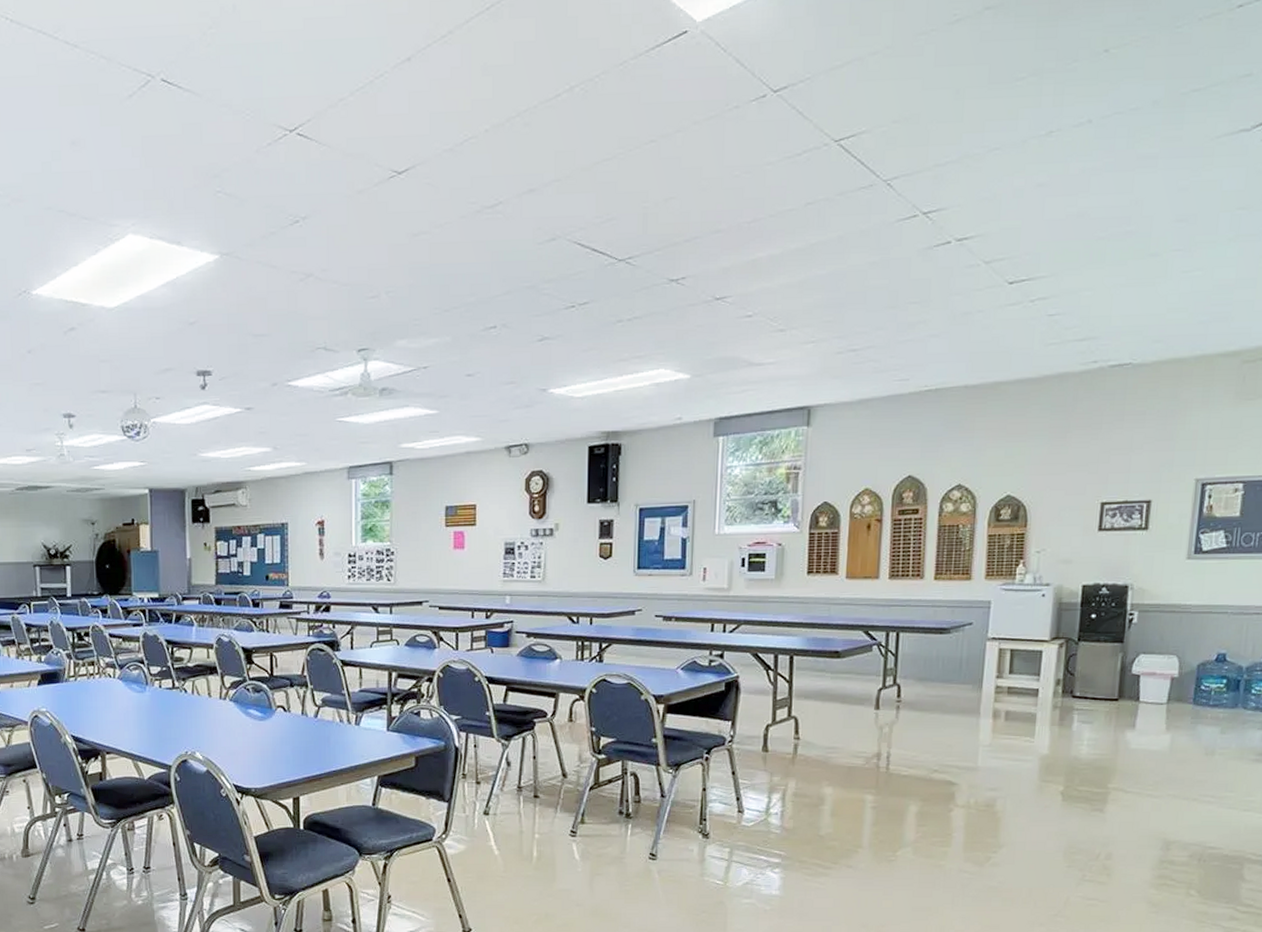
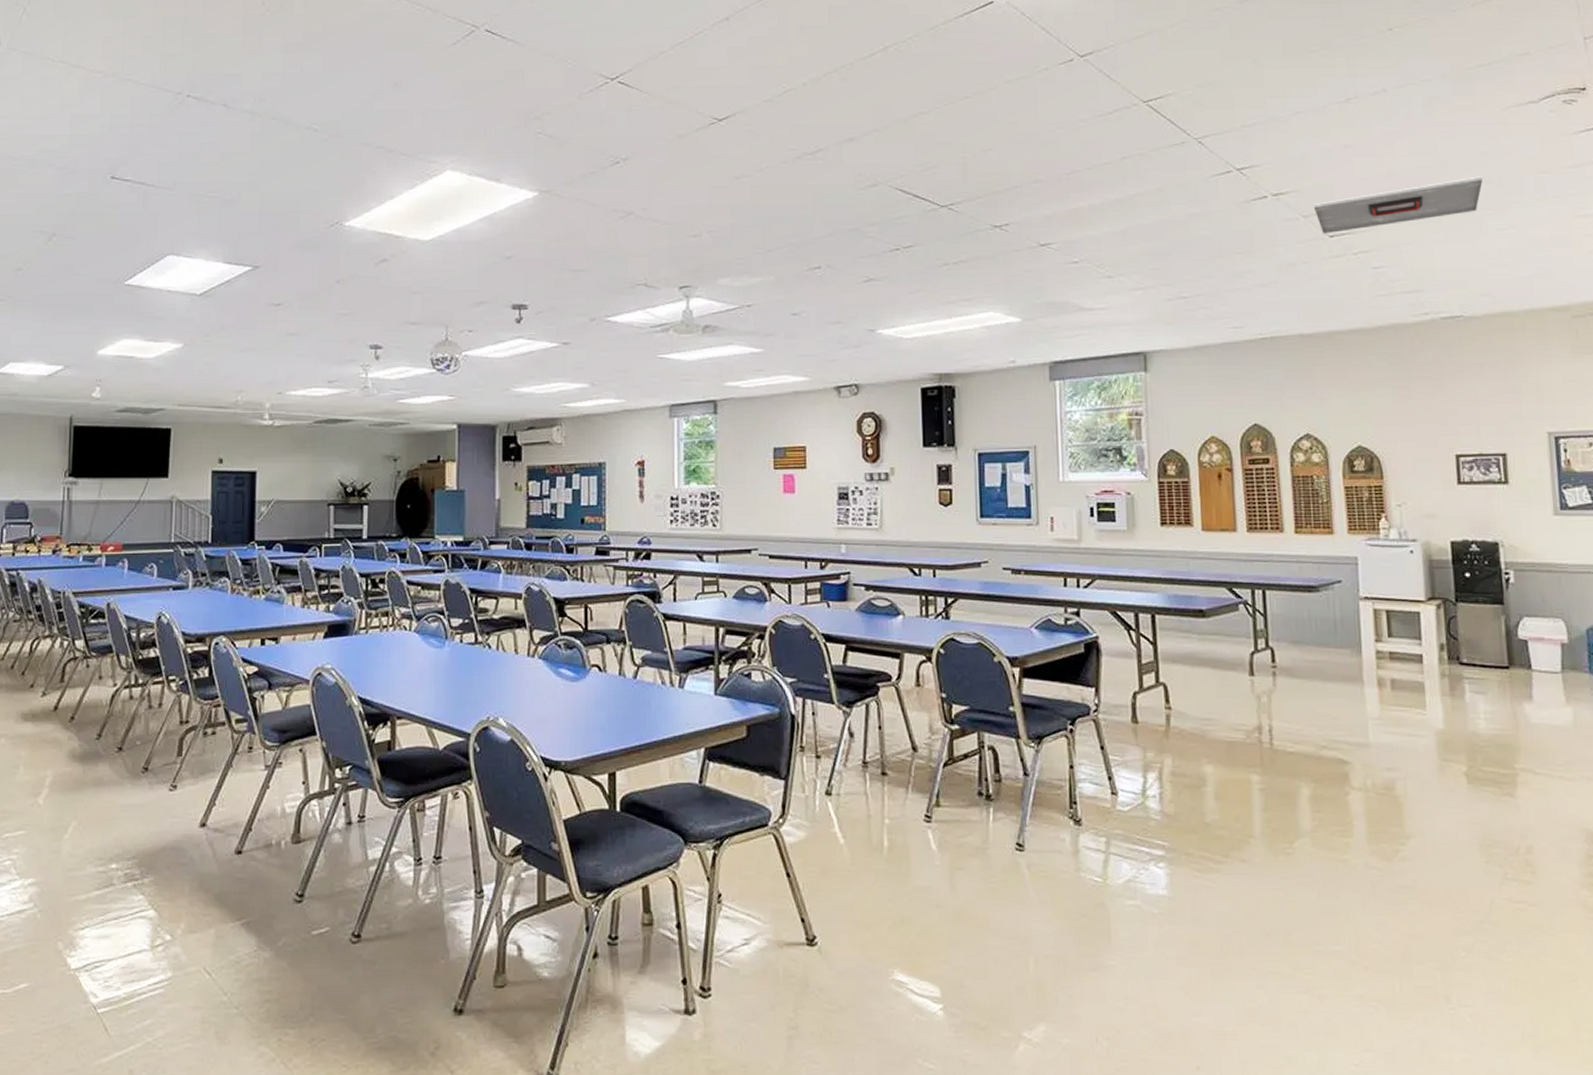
ceiling vent: none [996,214,1177,281] -> present [1313,176,1483,234]

